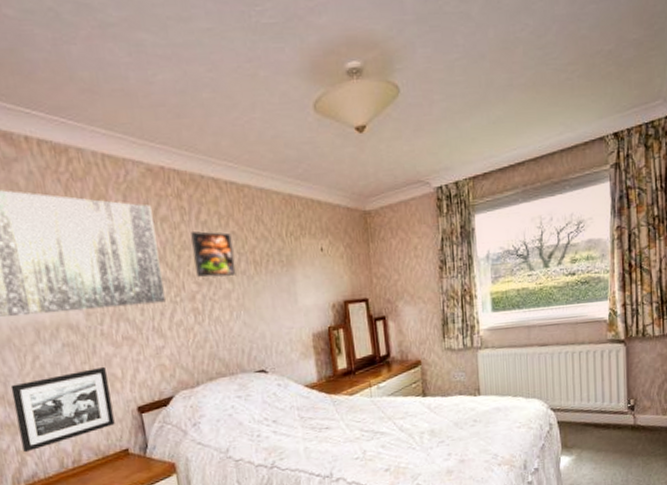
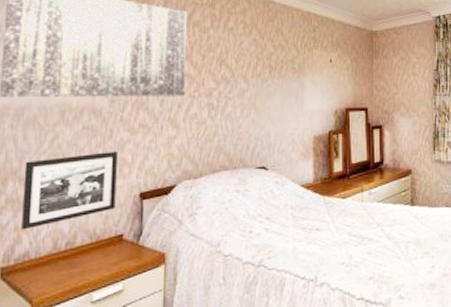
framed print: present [191,231,236,278] -> none [217,37,253,78]

